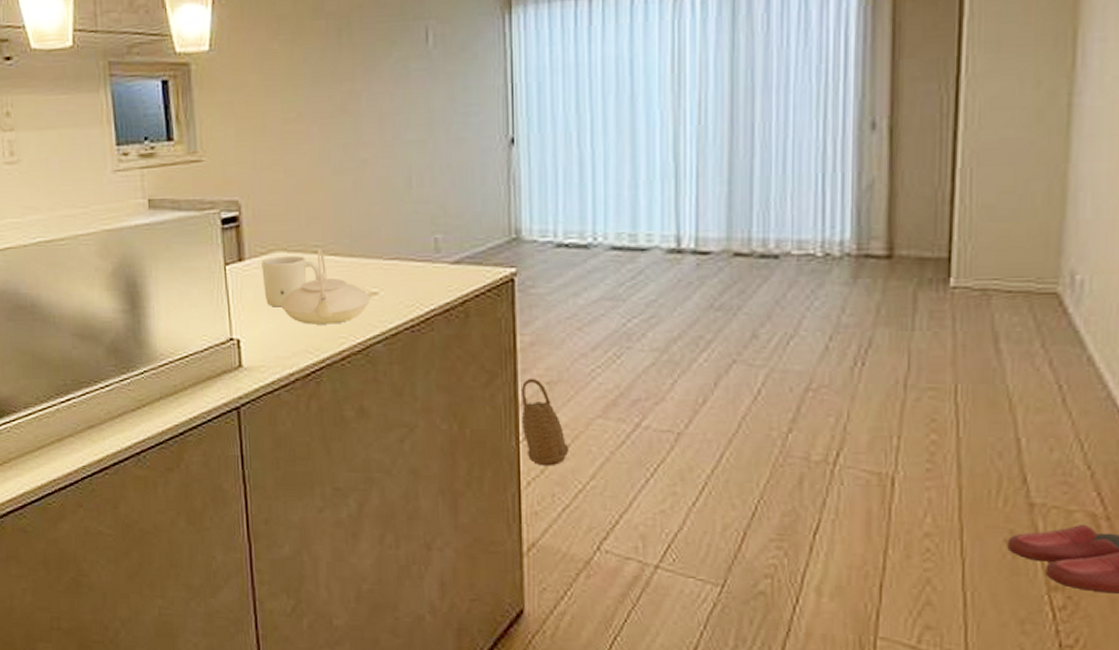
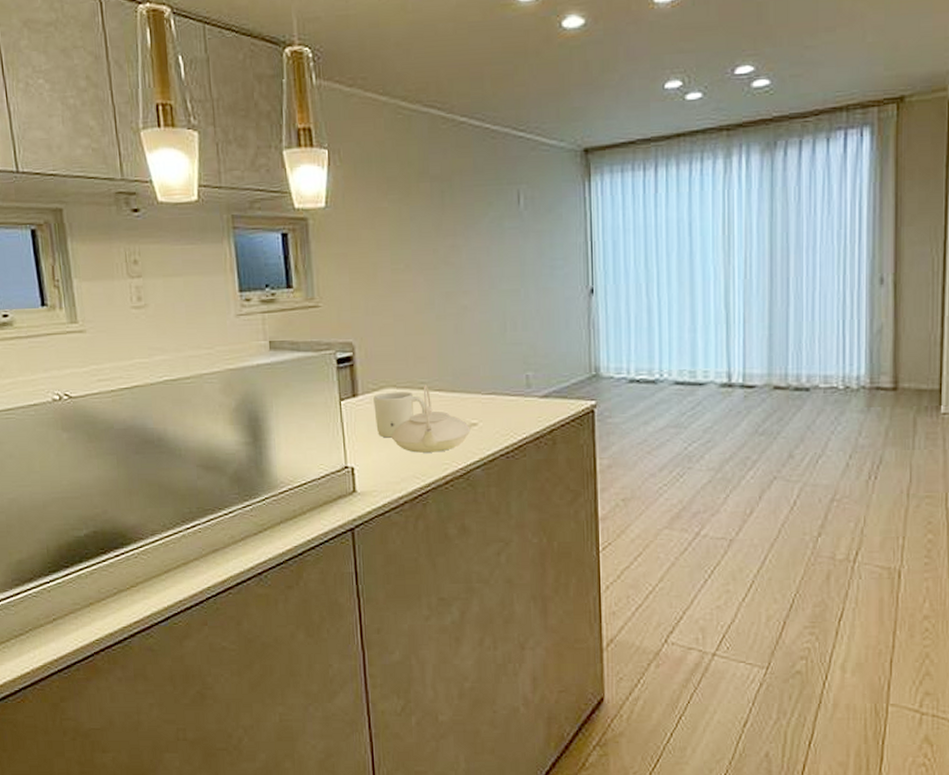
basket: present [520,377,570,466] -> none [600,495,642,572]

